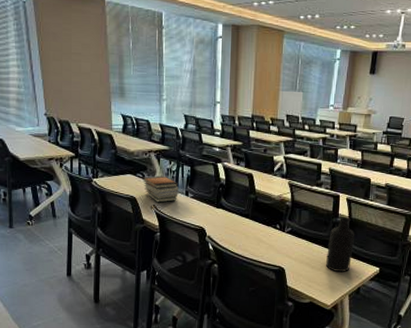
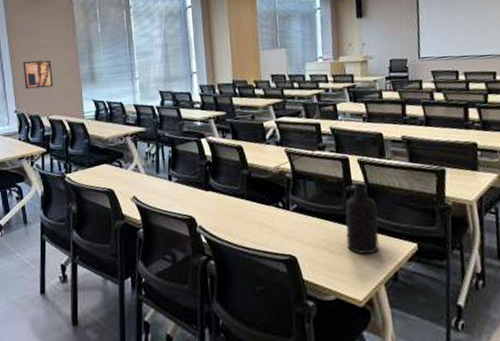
wall art: none [53,66,83,96] -> present [23,60,53,90]
book stack: present [142,175,179,203] -> none [119,161,161,193]

